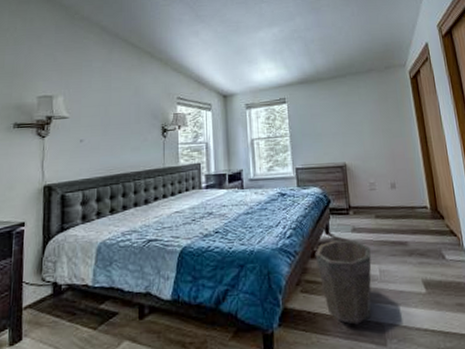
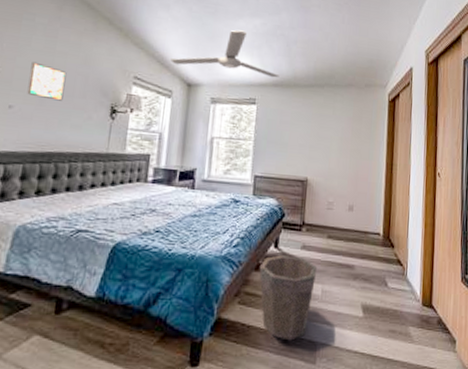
wall art: none [93,100,122,130] -> present [27,61,67,101]
ceiling fan: none [206,40,303,81] -> present [171,29,280,78]

